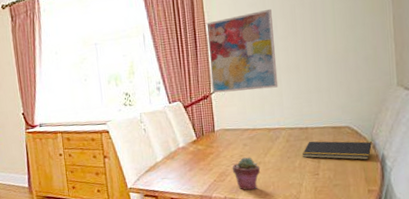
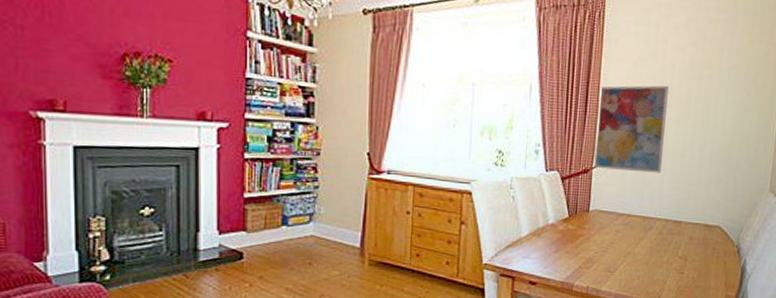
potted succulent: present [233,157,261,190] -> none [600,245,629,282]
notepad: present [303,141,372,160] -> none [672,236,737,264]

